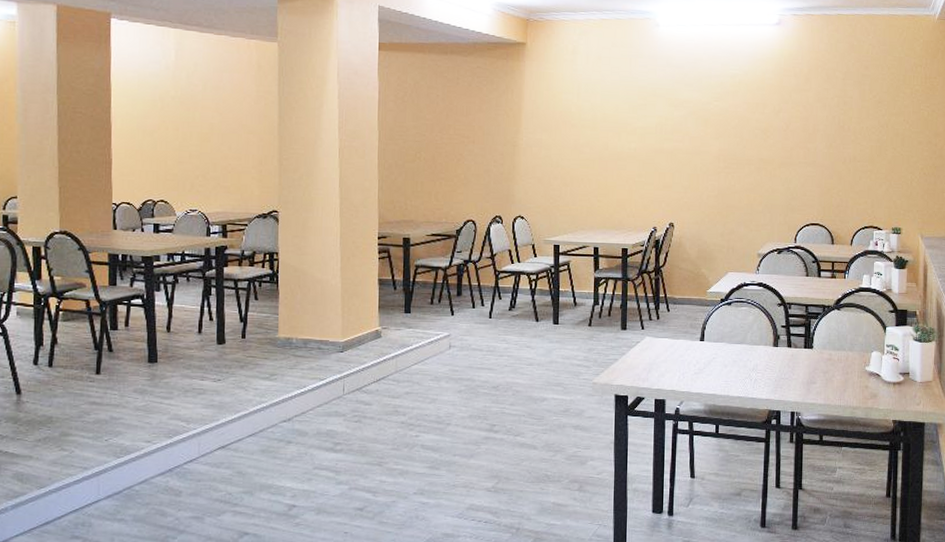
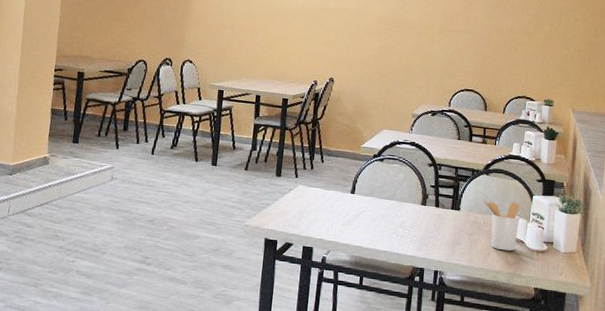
utensil holder: none [835,335,874,386] -> present [483,199,521,251]

